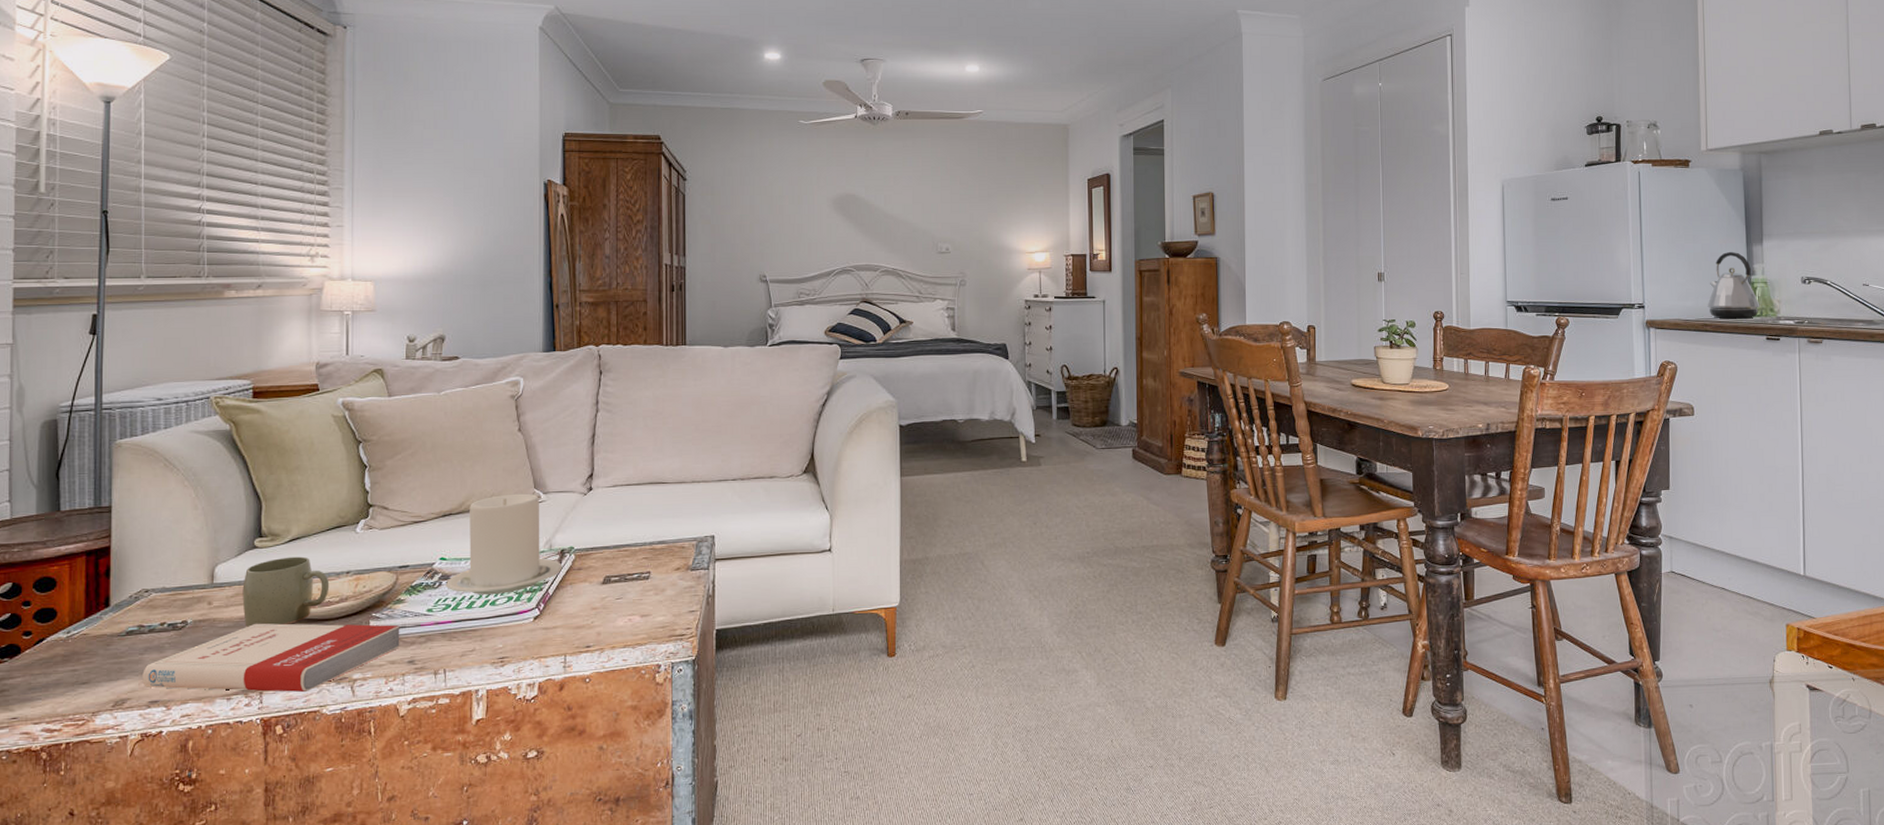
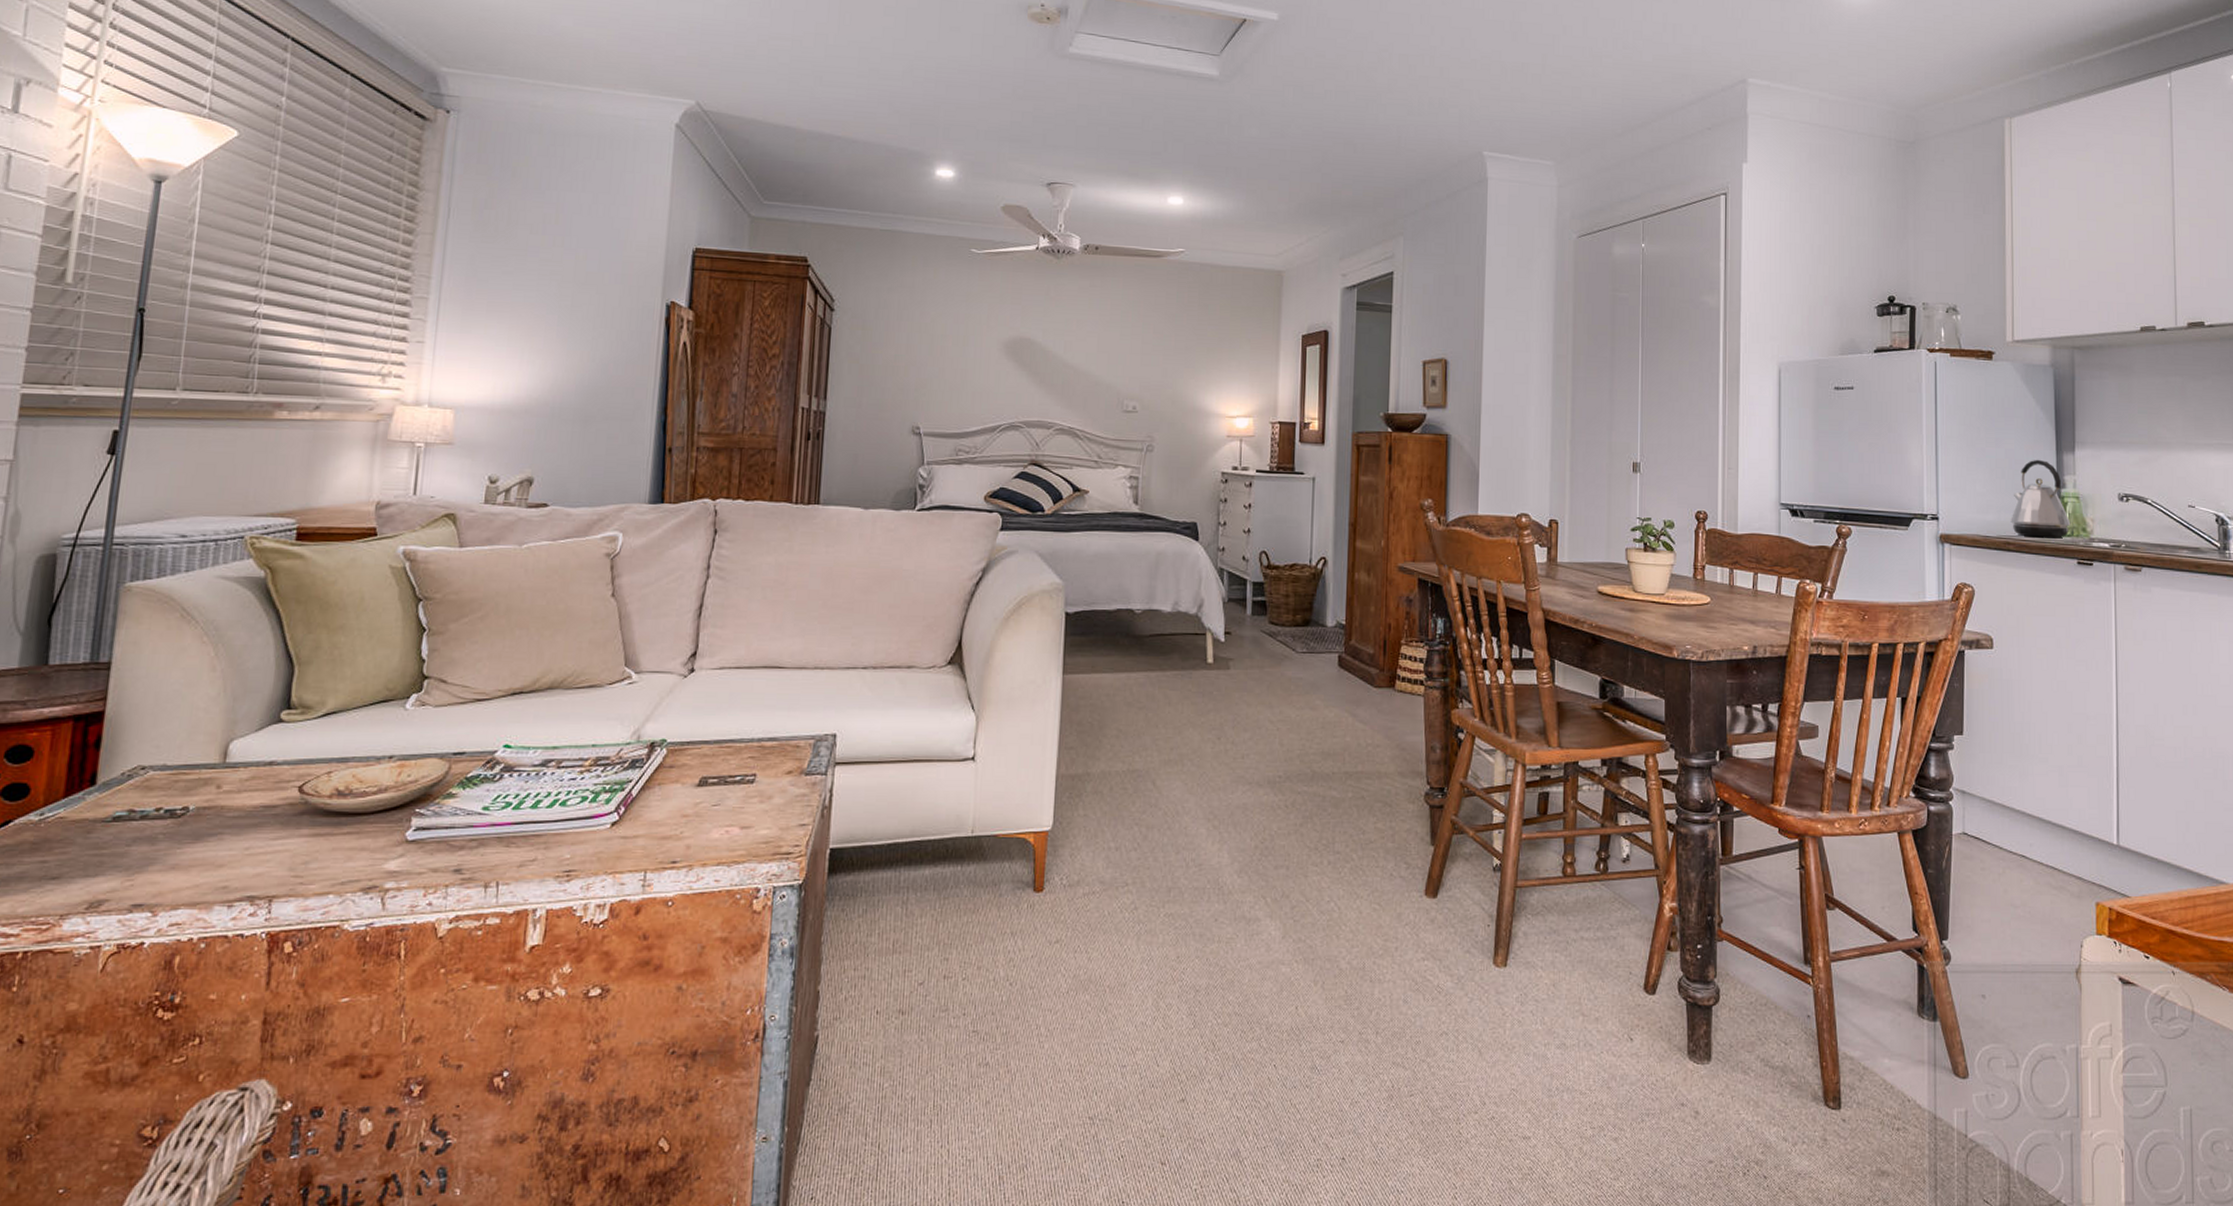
book: present [142,623,400,693] -> none [126,814,448,903]
mug: present [242,556,330,628] -> none [258,734,367,820]
candle: present [446,493,563,595] -> none [509,671,651,794]

